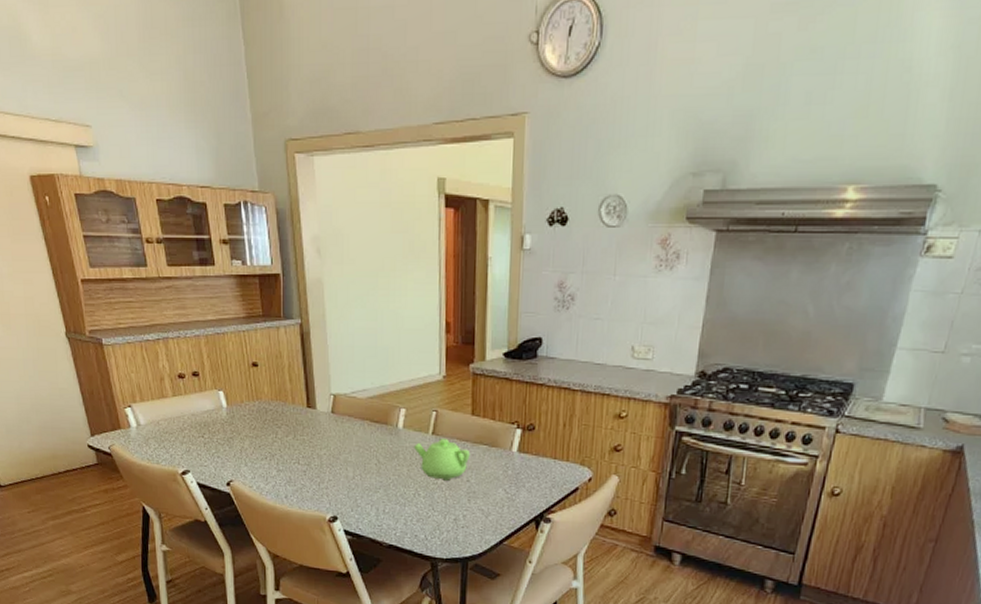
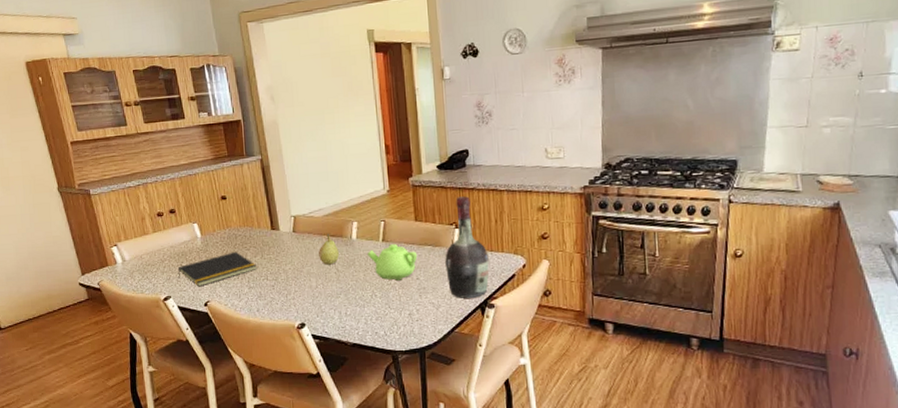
notepad: none [198,427,289,464] -> present [177,251,258,287]
fruit: none [359,418,382,455] -> present [319,233,339,265]
cognac bottle: none [501,392,551,509] -> present [445,196,489,298]

